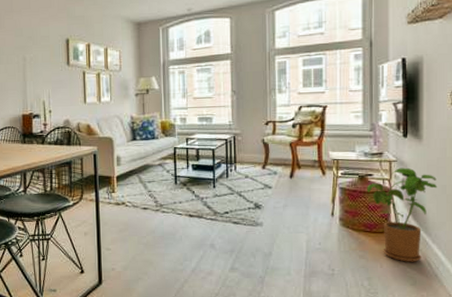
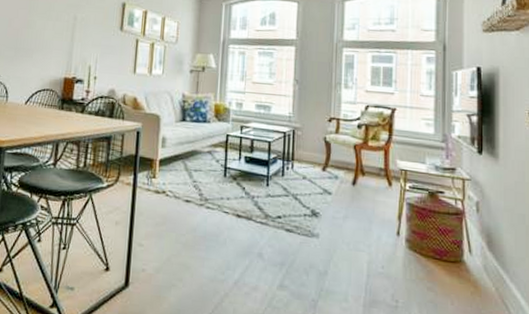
house plant: present [367,167,438,262] -> none [437,188,516,303]

